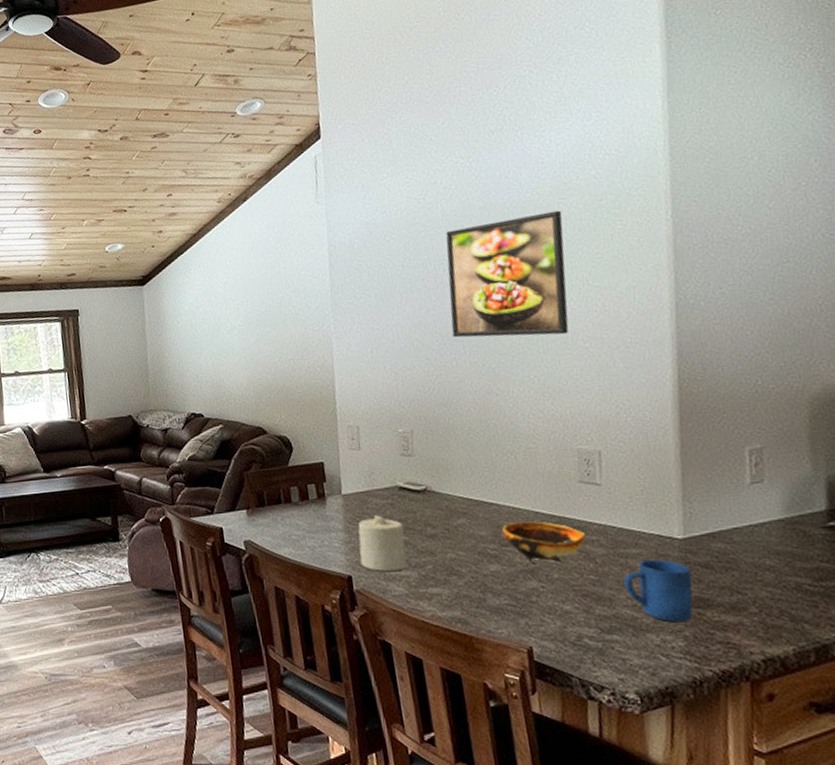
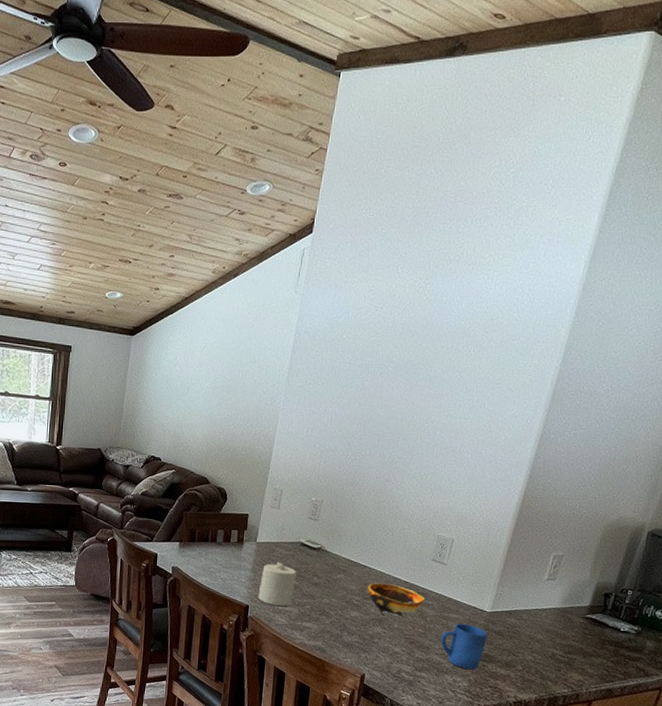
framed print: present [445,210,569,338] -> none [373,340,483,445]

